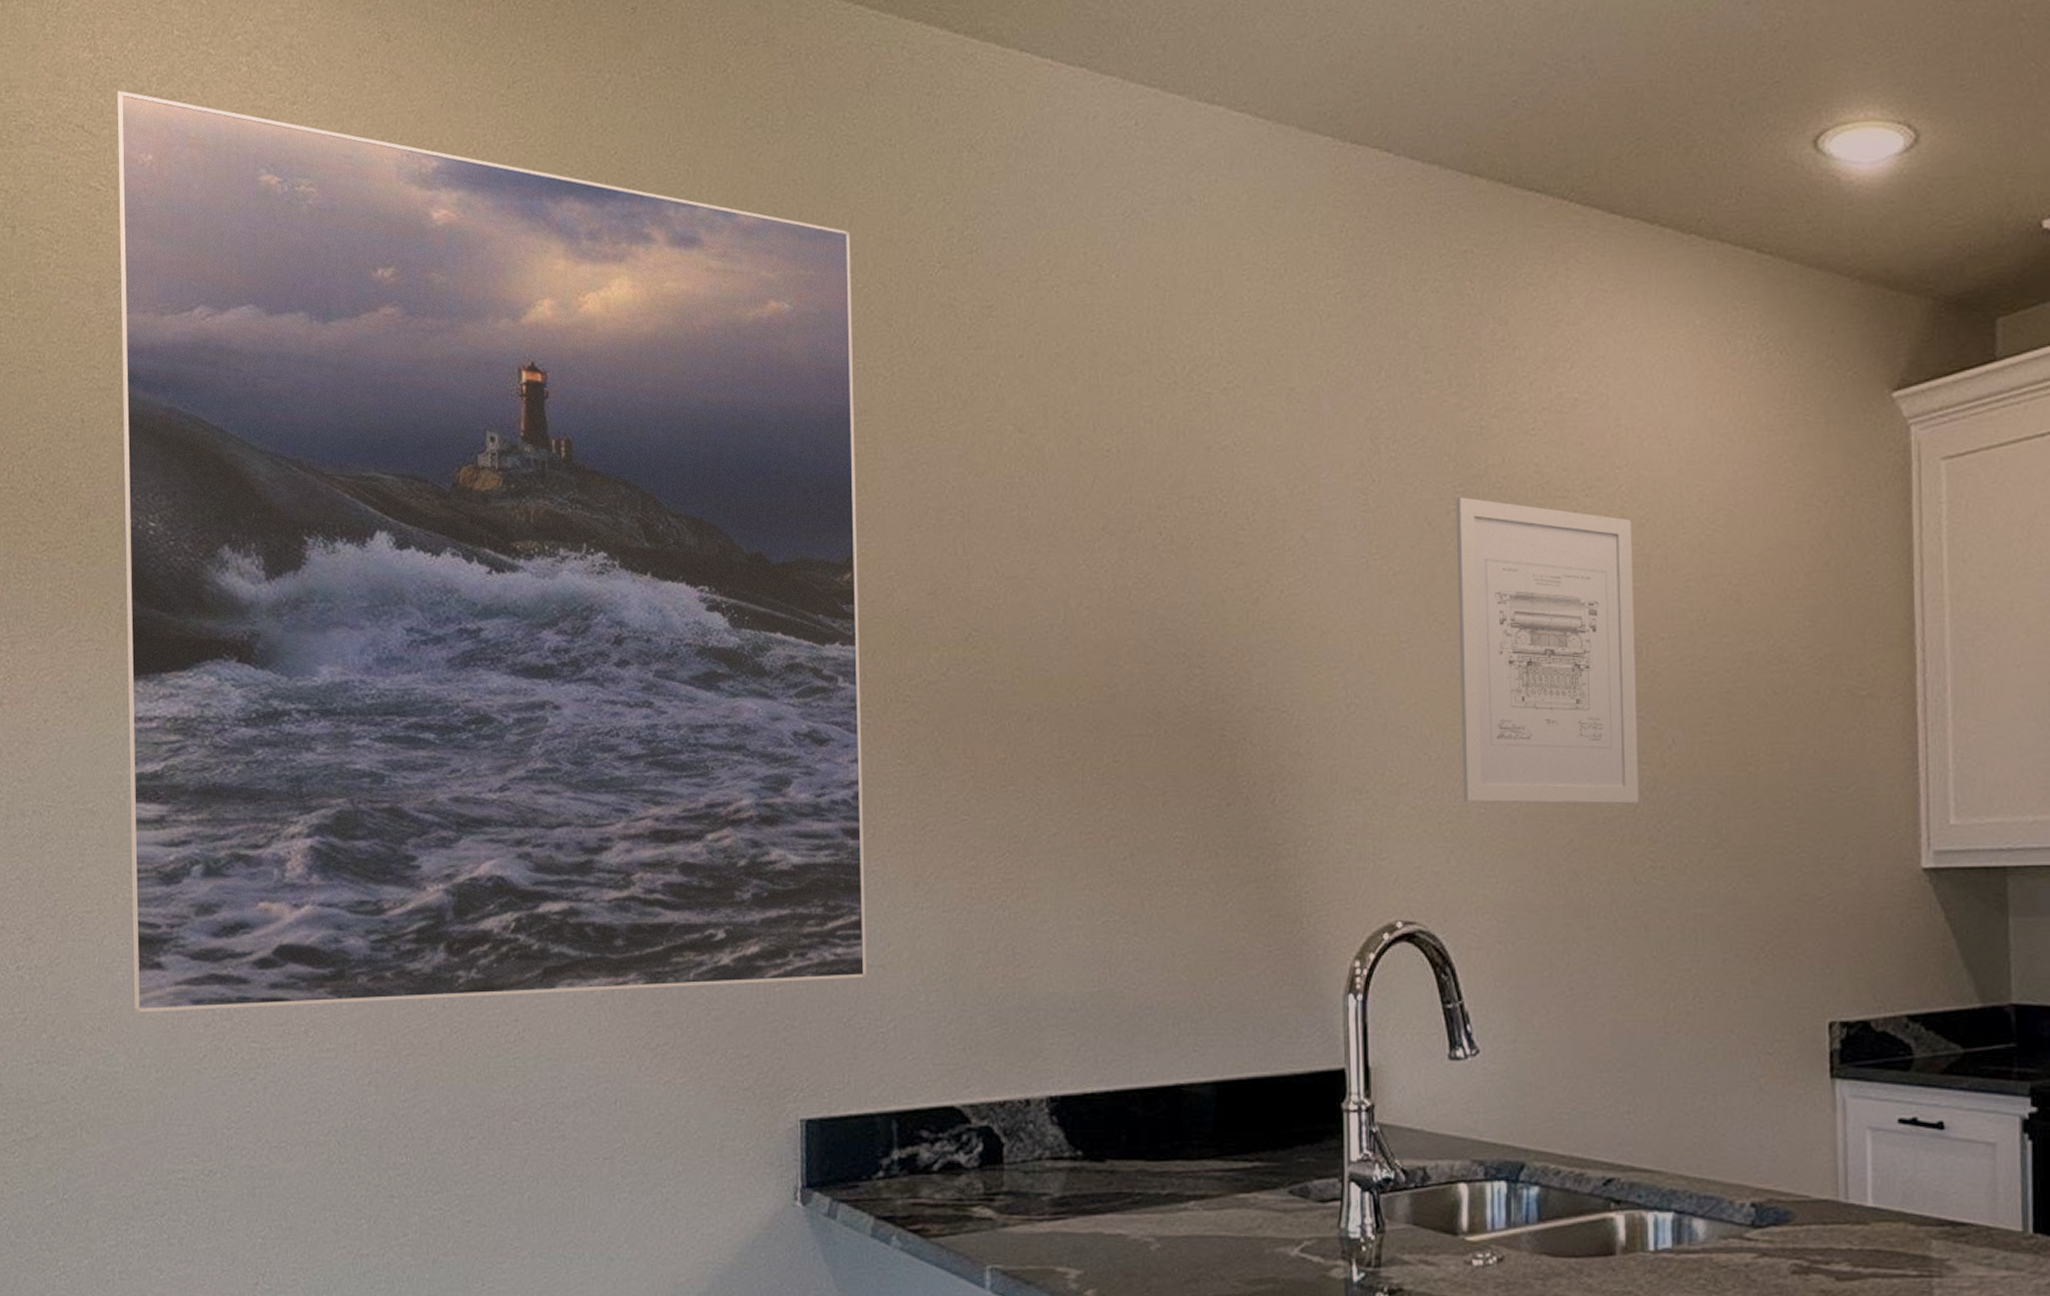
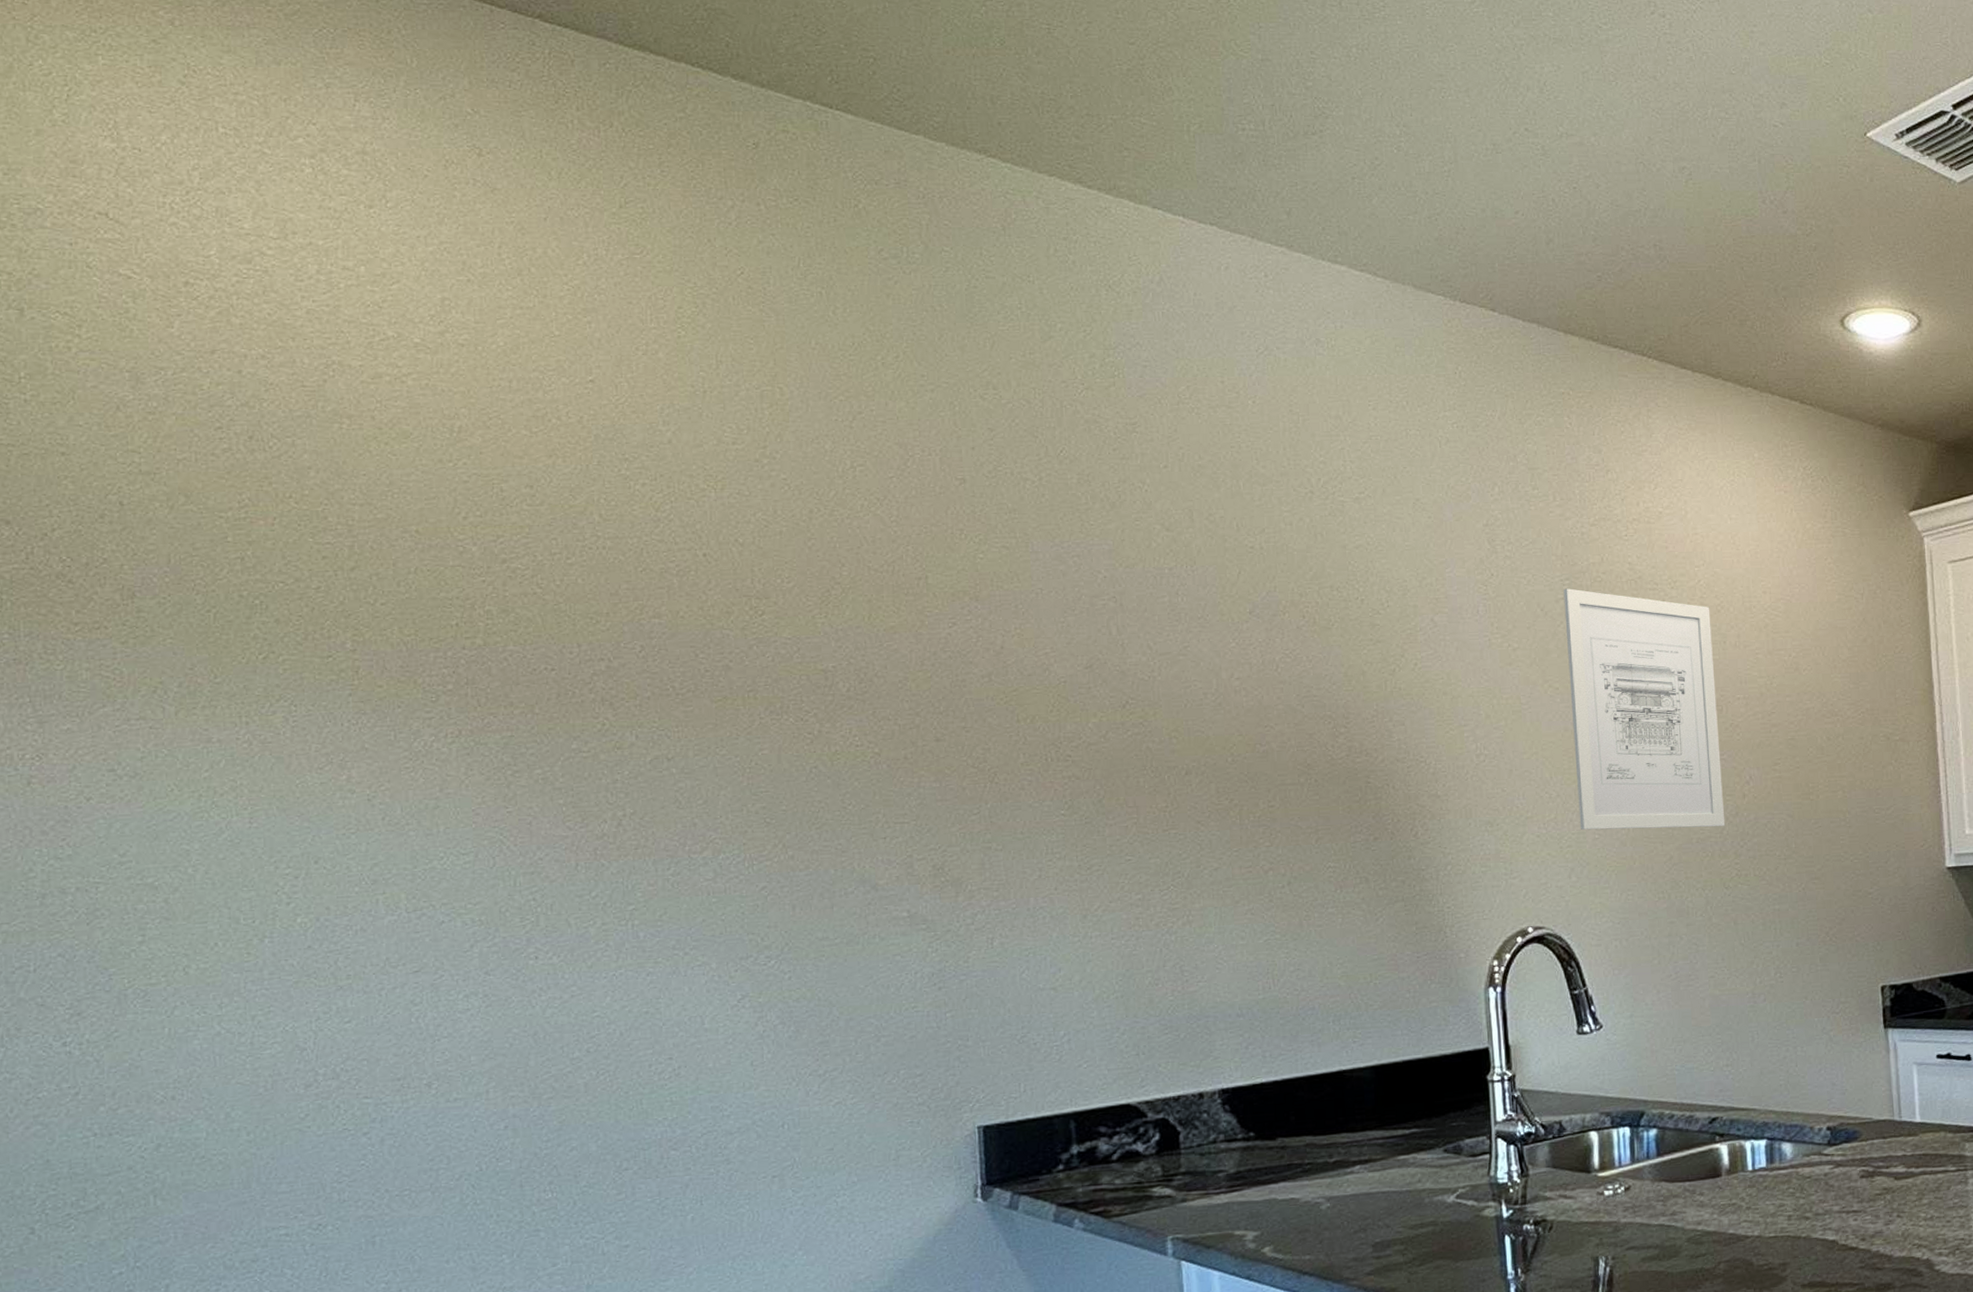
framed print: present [117,90,866,1013] -> none [150,181,1038,1079]

